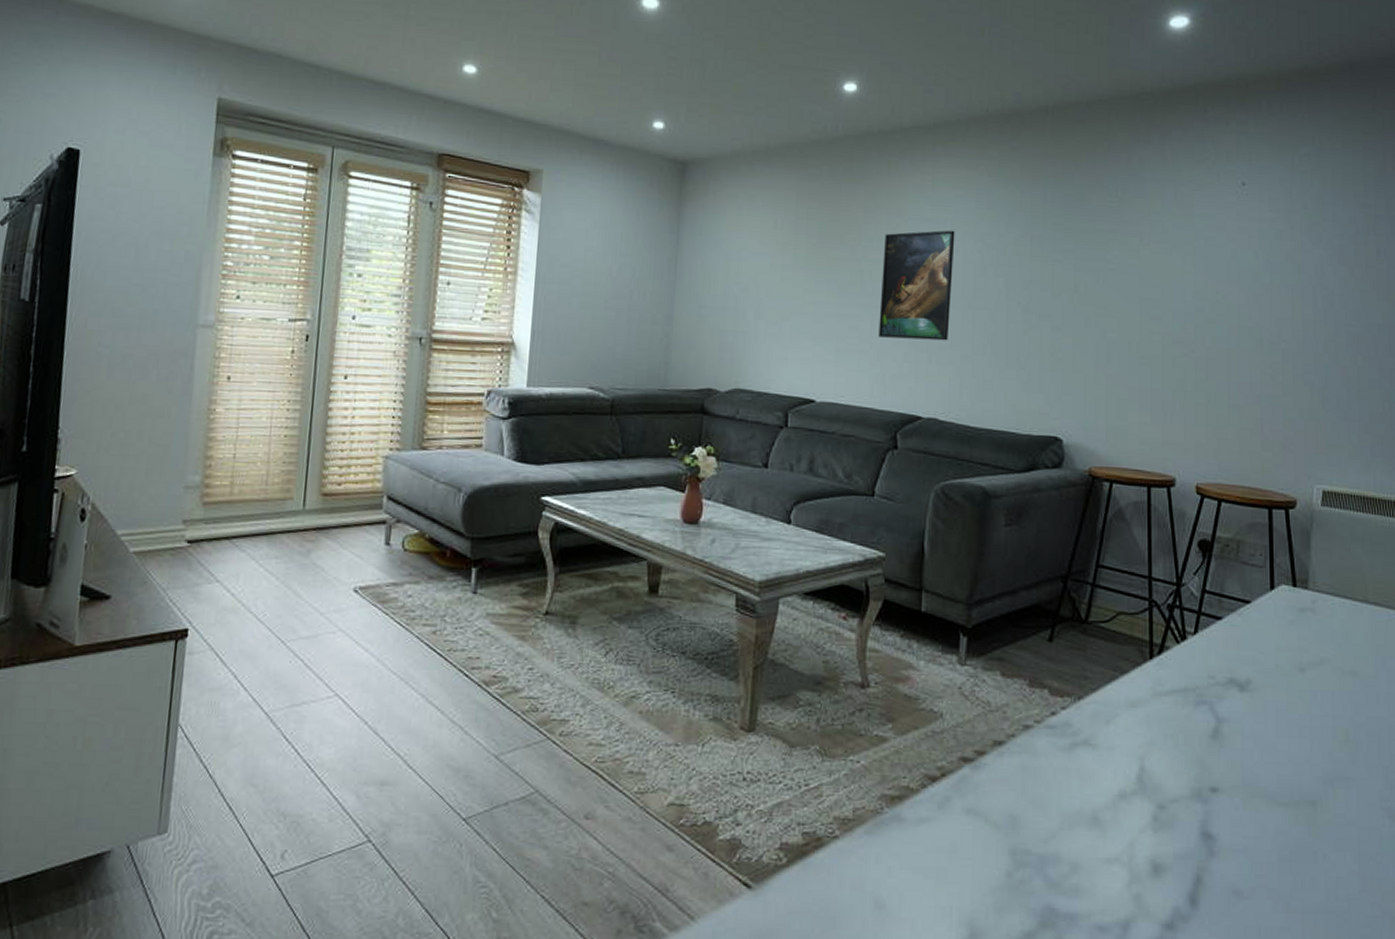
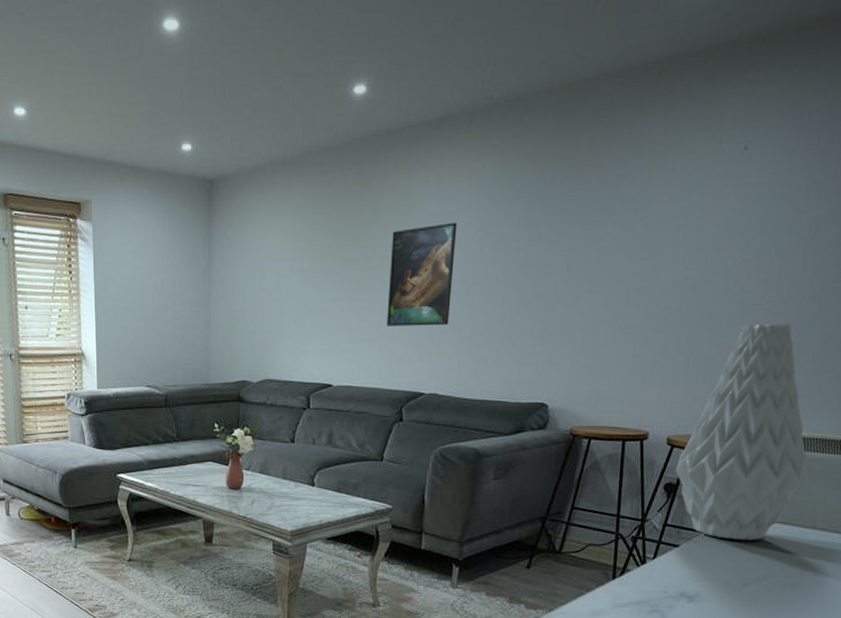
vase: none [1209,364,1352,614] -> present [676,324,808,540]

